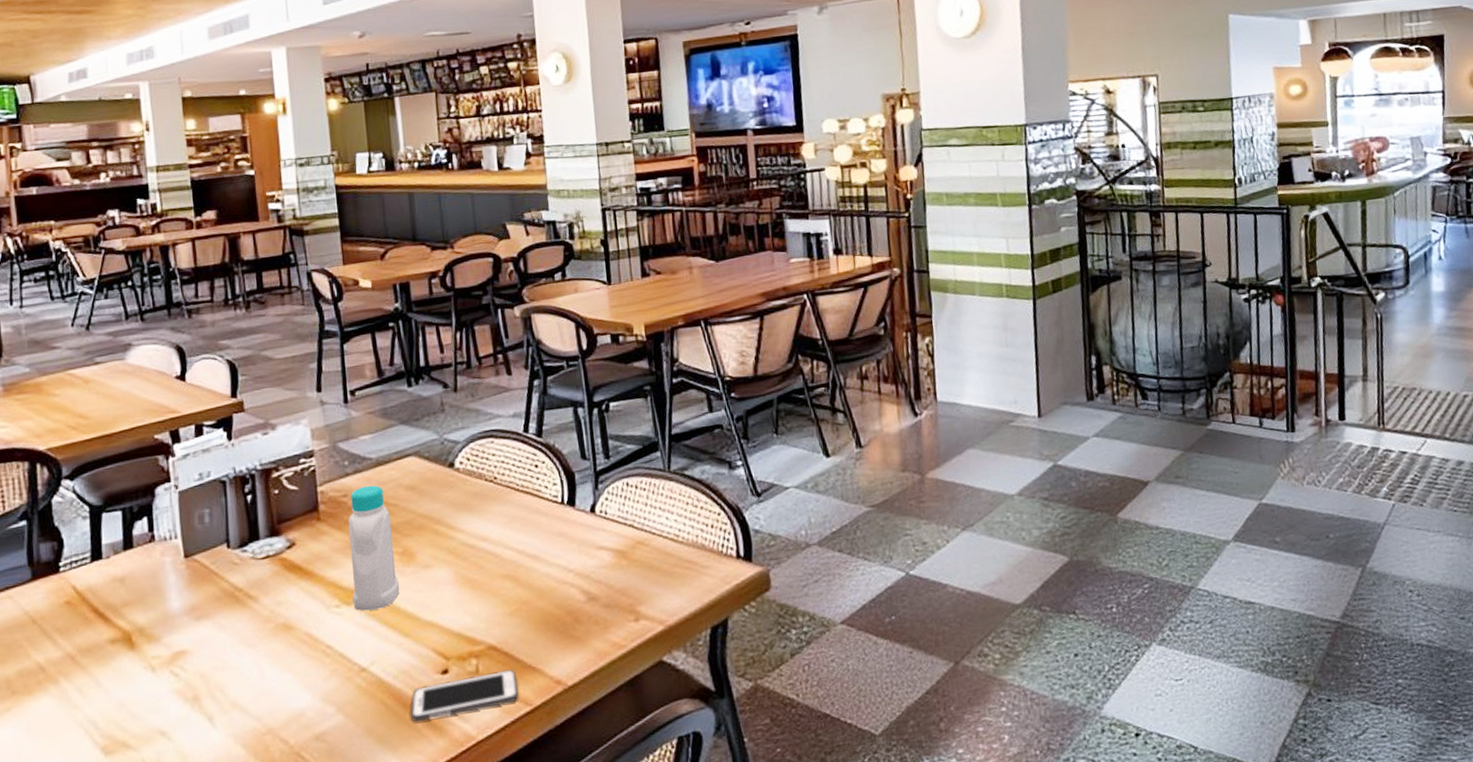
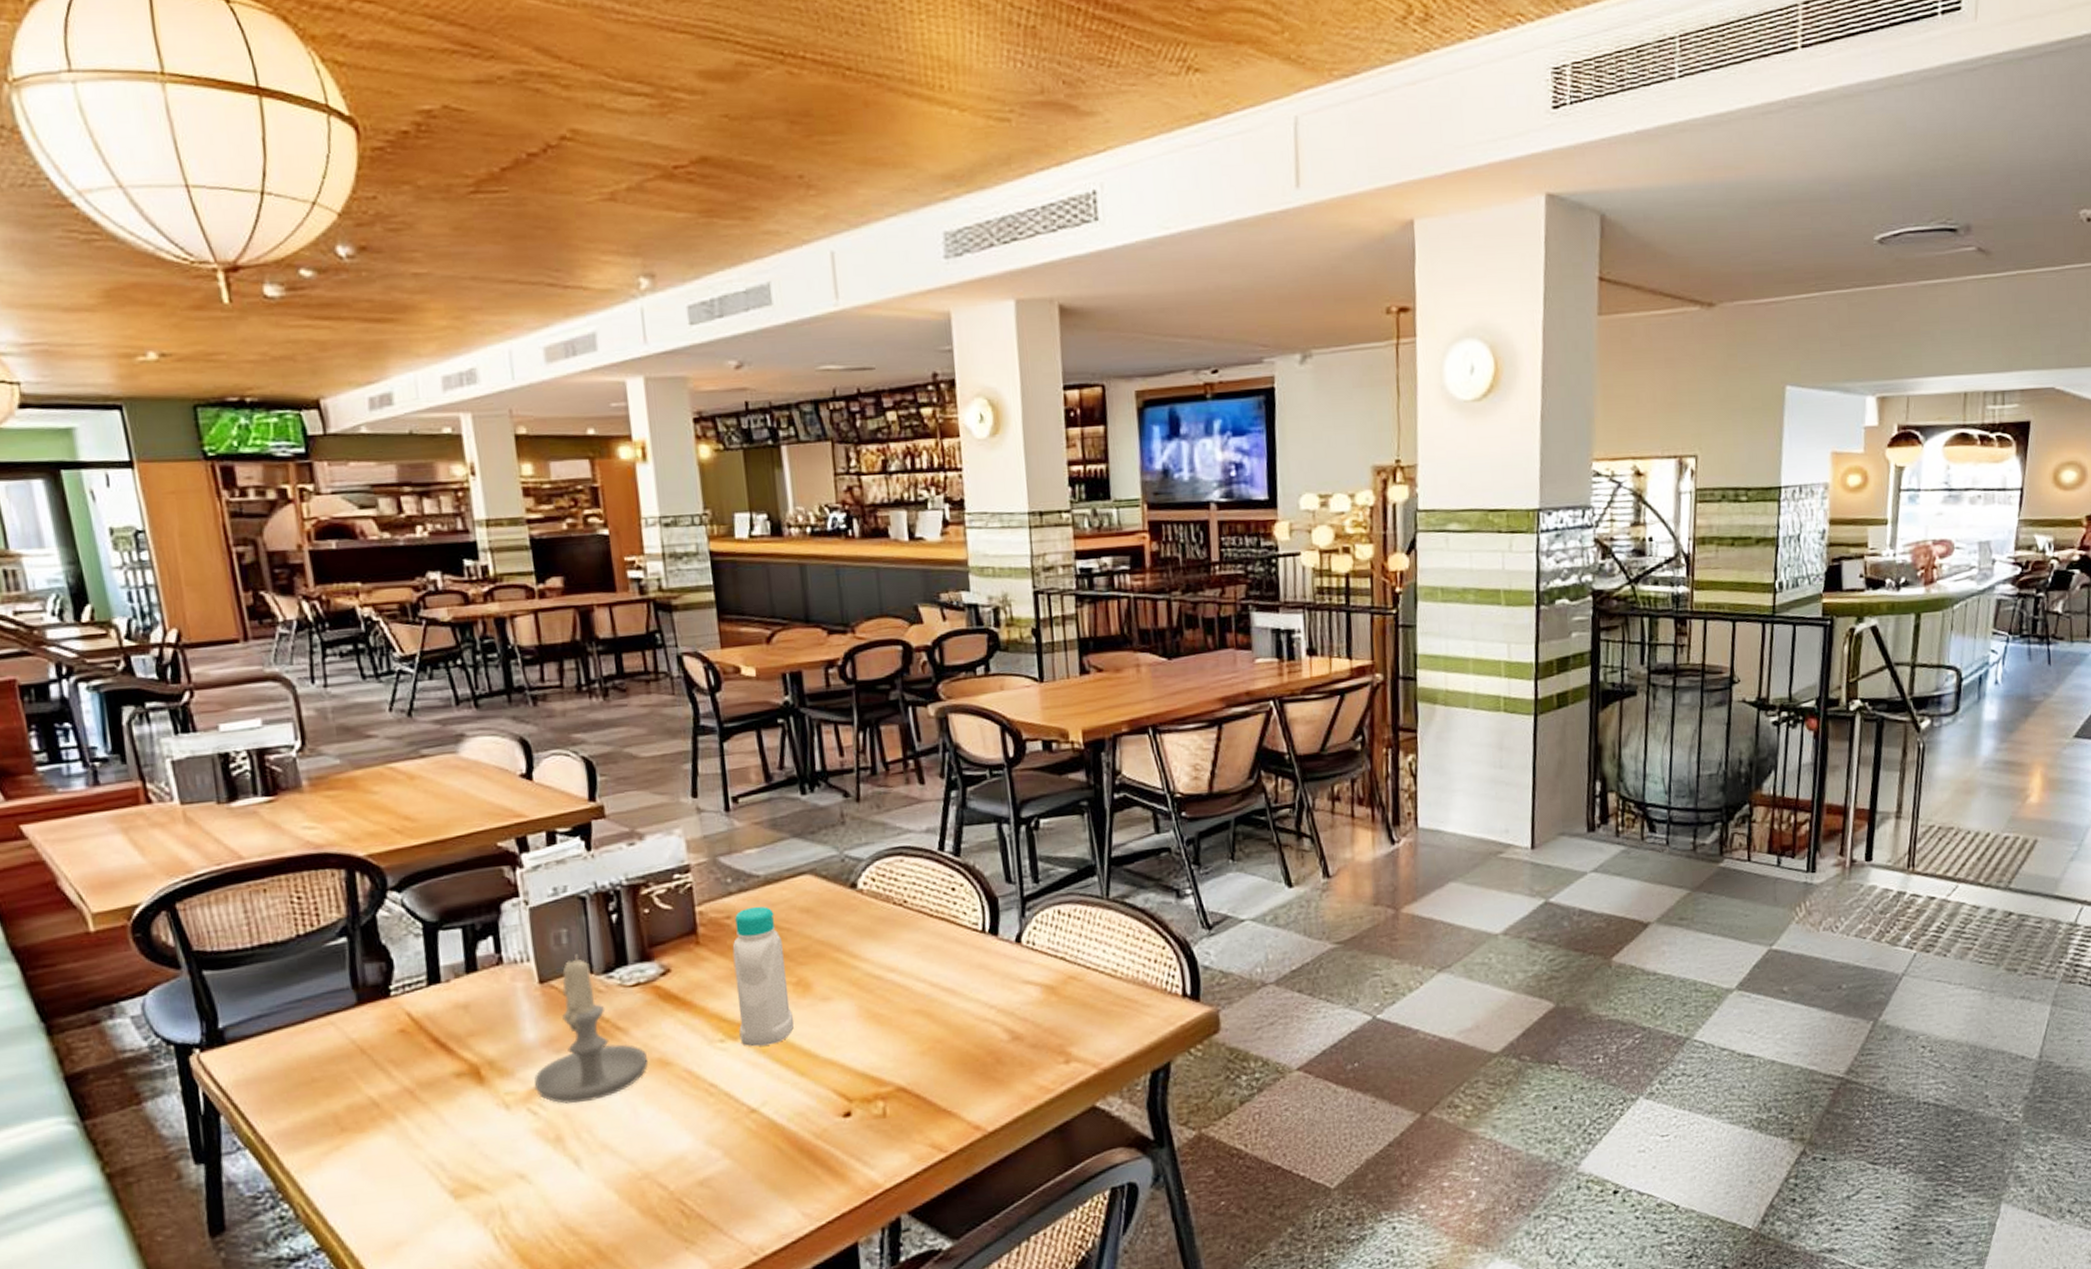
candle: none [176,531,275,667] -> present [534,954,649,1105]
cell phone: present [411,668,518,723] -> none [808,1112,931,1169]

